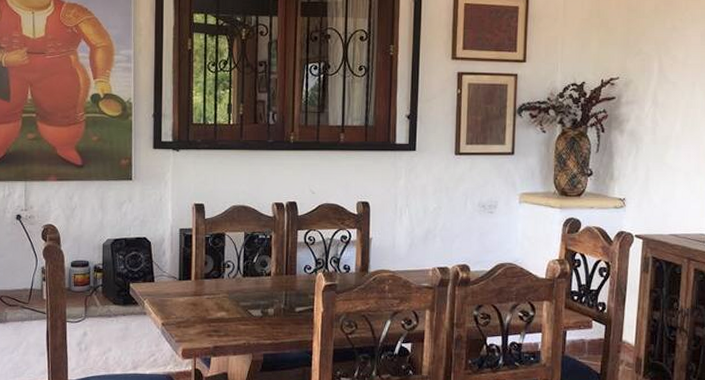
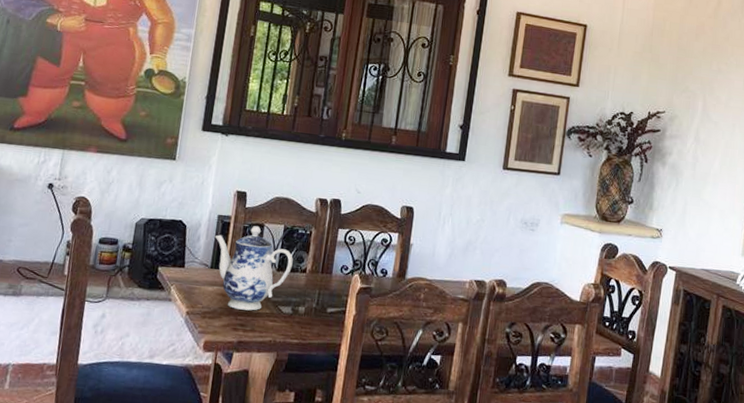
teapot: none [179,236,257,317] -> present [215,226,293,311]

